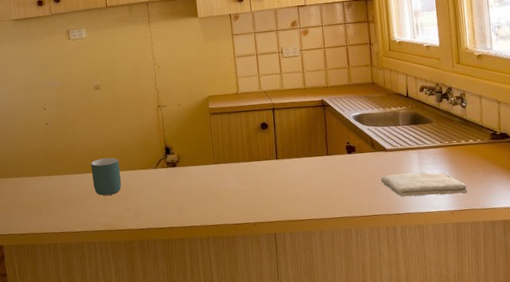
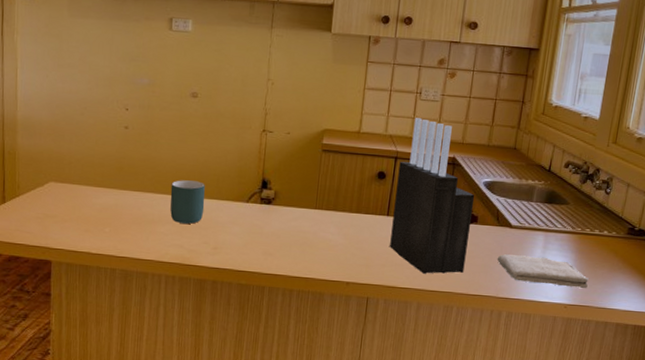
knife block: none [277,72,354,204] -> present [390,118,475,274]

